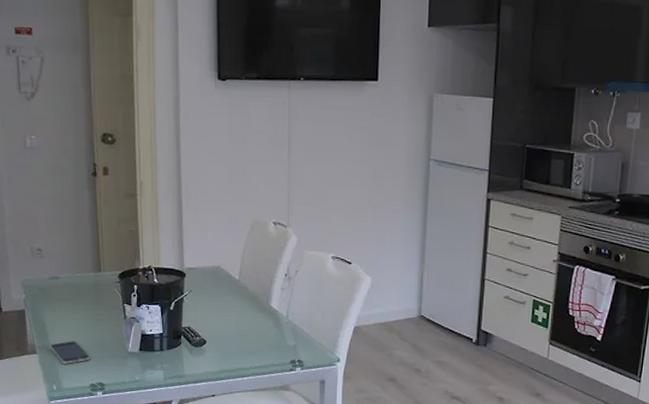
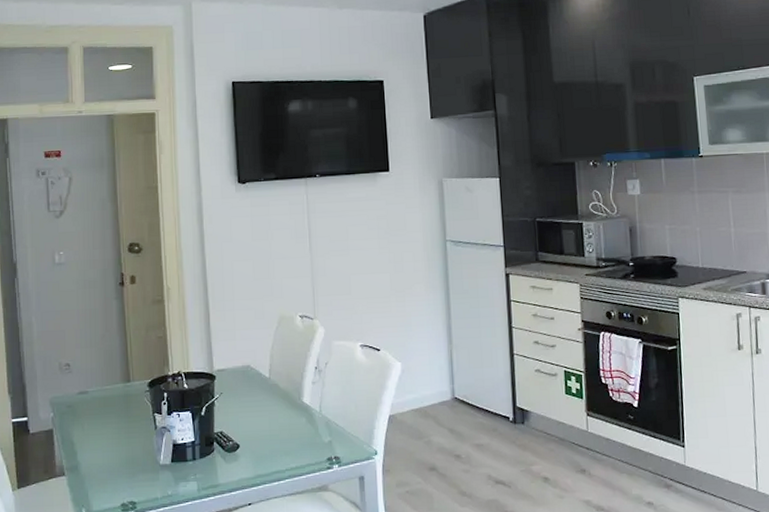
smartphone: present [50,341,91,364] -> none [79,458,121,484]

